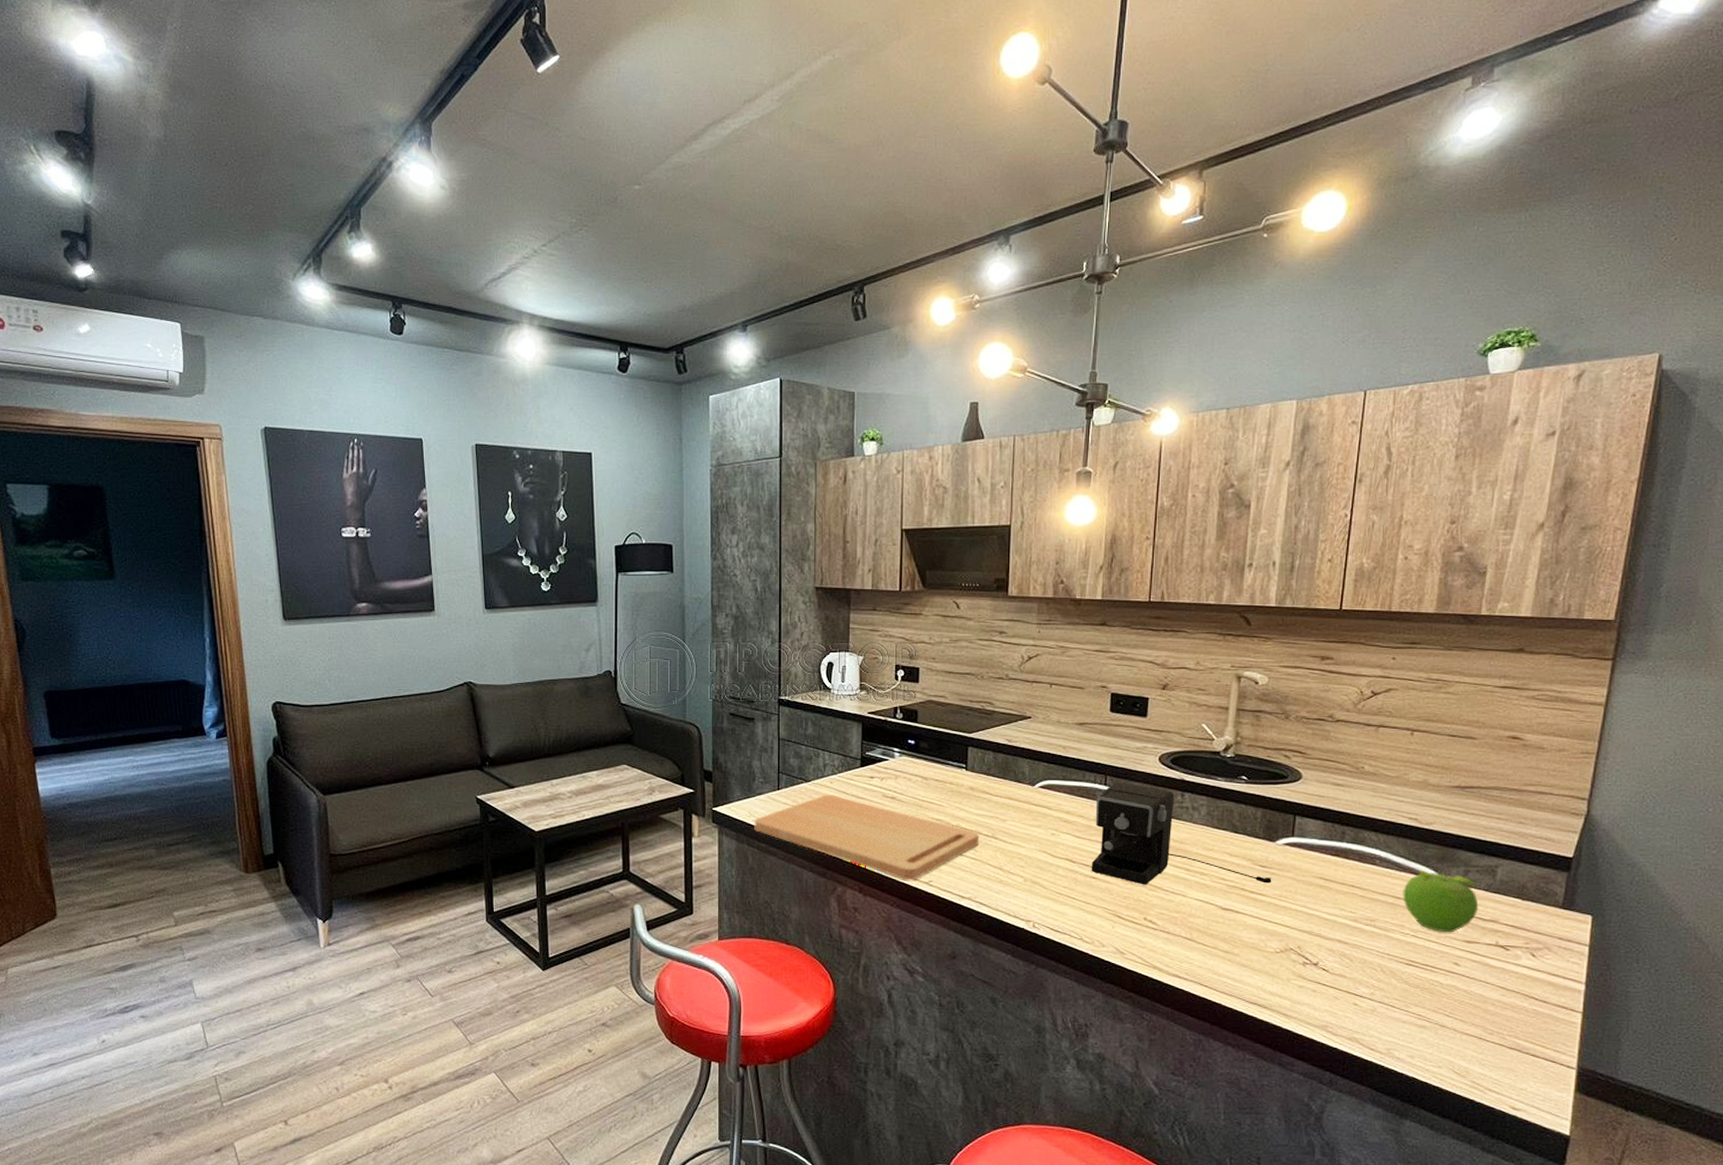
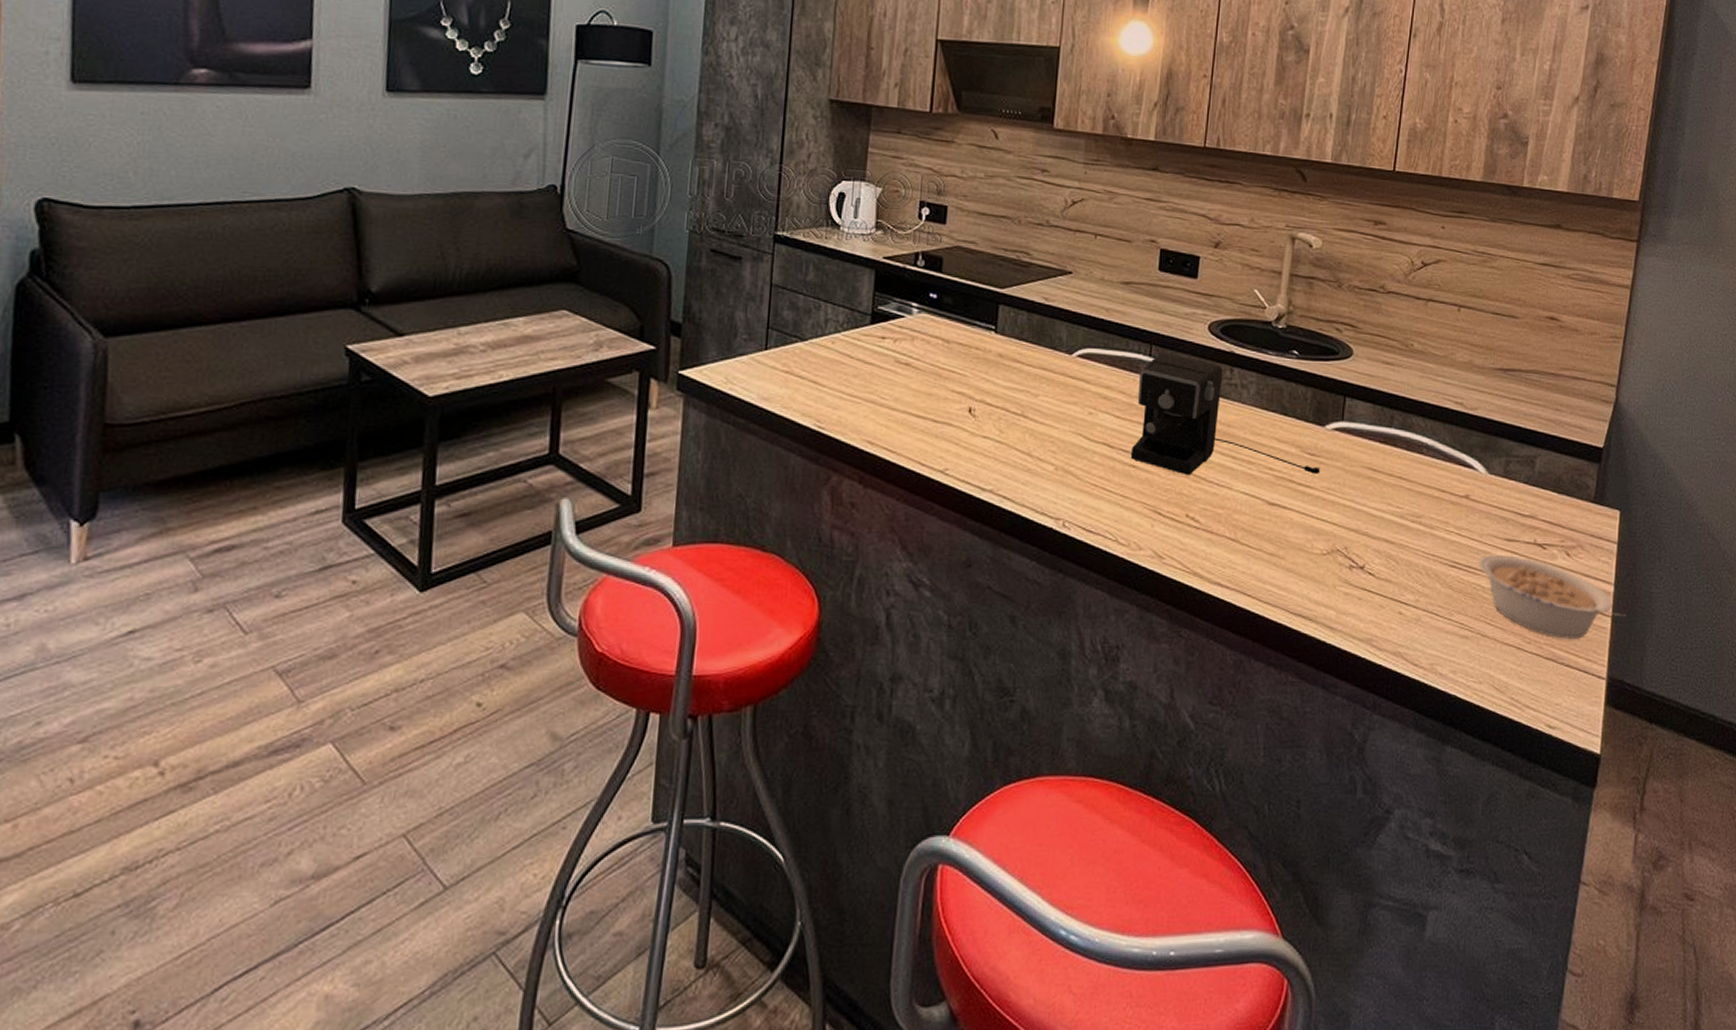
cutting board: present [754,794,980,880] -> none [731,357,1007,468]
fruit: present [1403,869,1479,933] -> none [1448,459,1519,530]
legume: none [1436,954,1599,1032] -> present [1478,554,1626,639]

